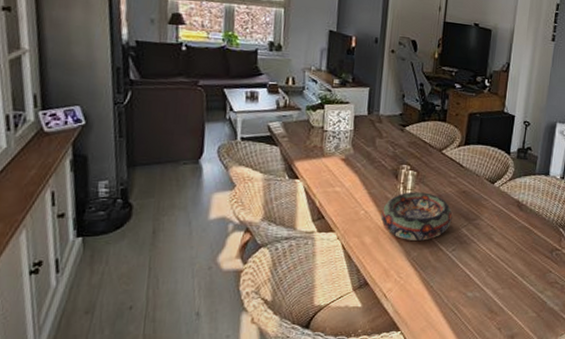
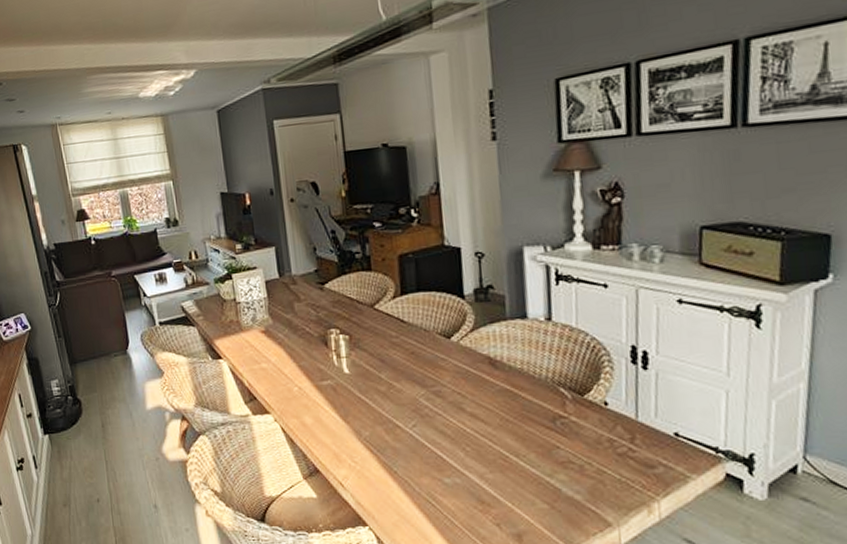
decorative bowl: present [381,192,453,241] -> none [317,358,405,418]

